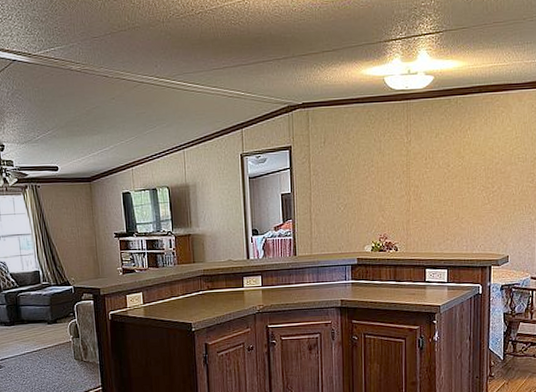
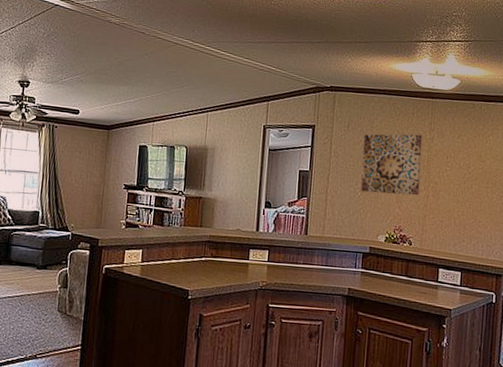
wall art: none [341,140,401,206] -> present [361,134,423,196]

